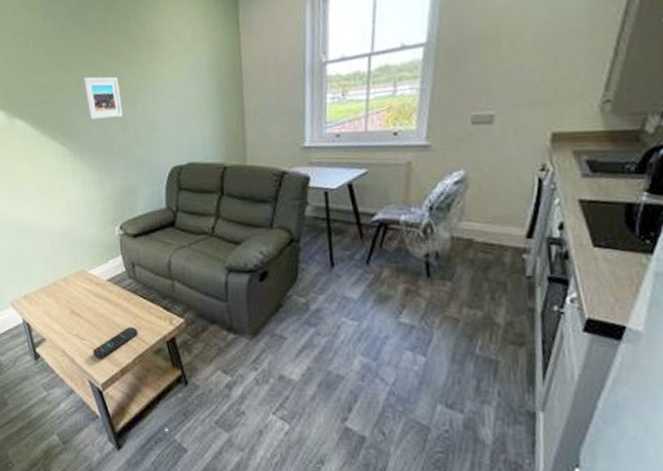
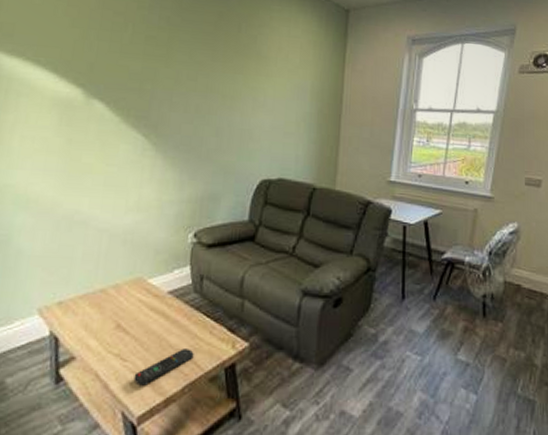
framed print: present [82,76,123,120] -> none [180,74,220,121]

